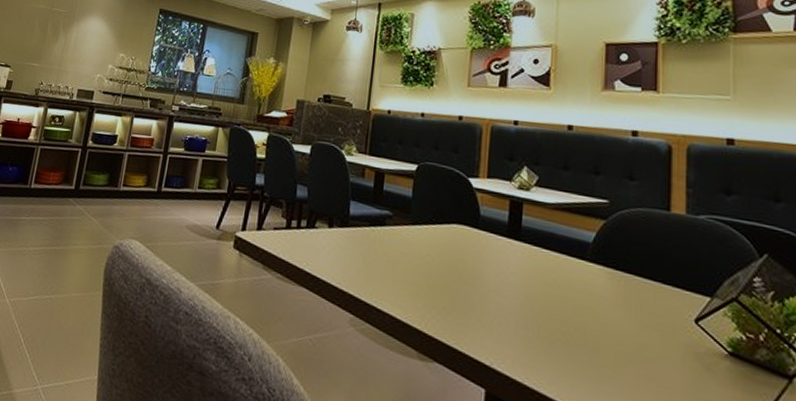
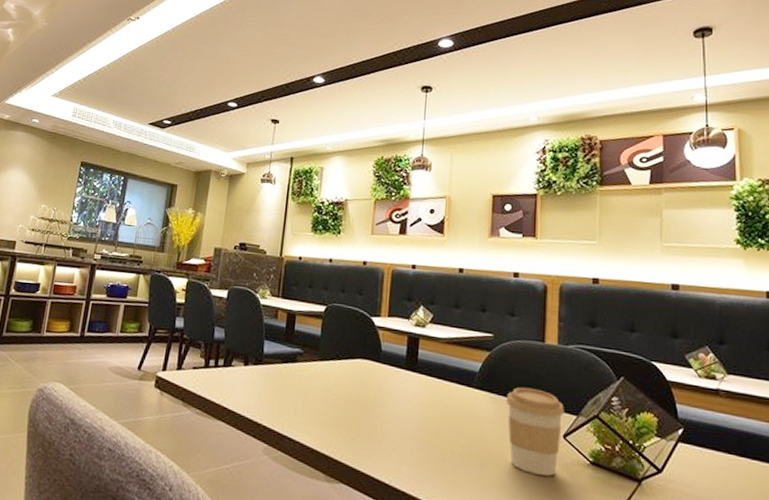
coffee cup: none [625,262,697,367] -> present [505,387,565,476]

